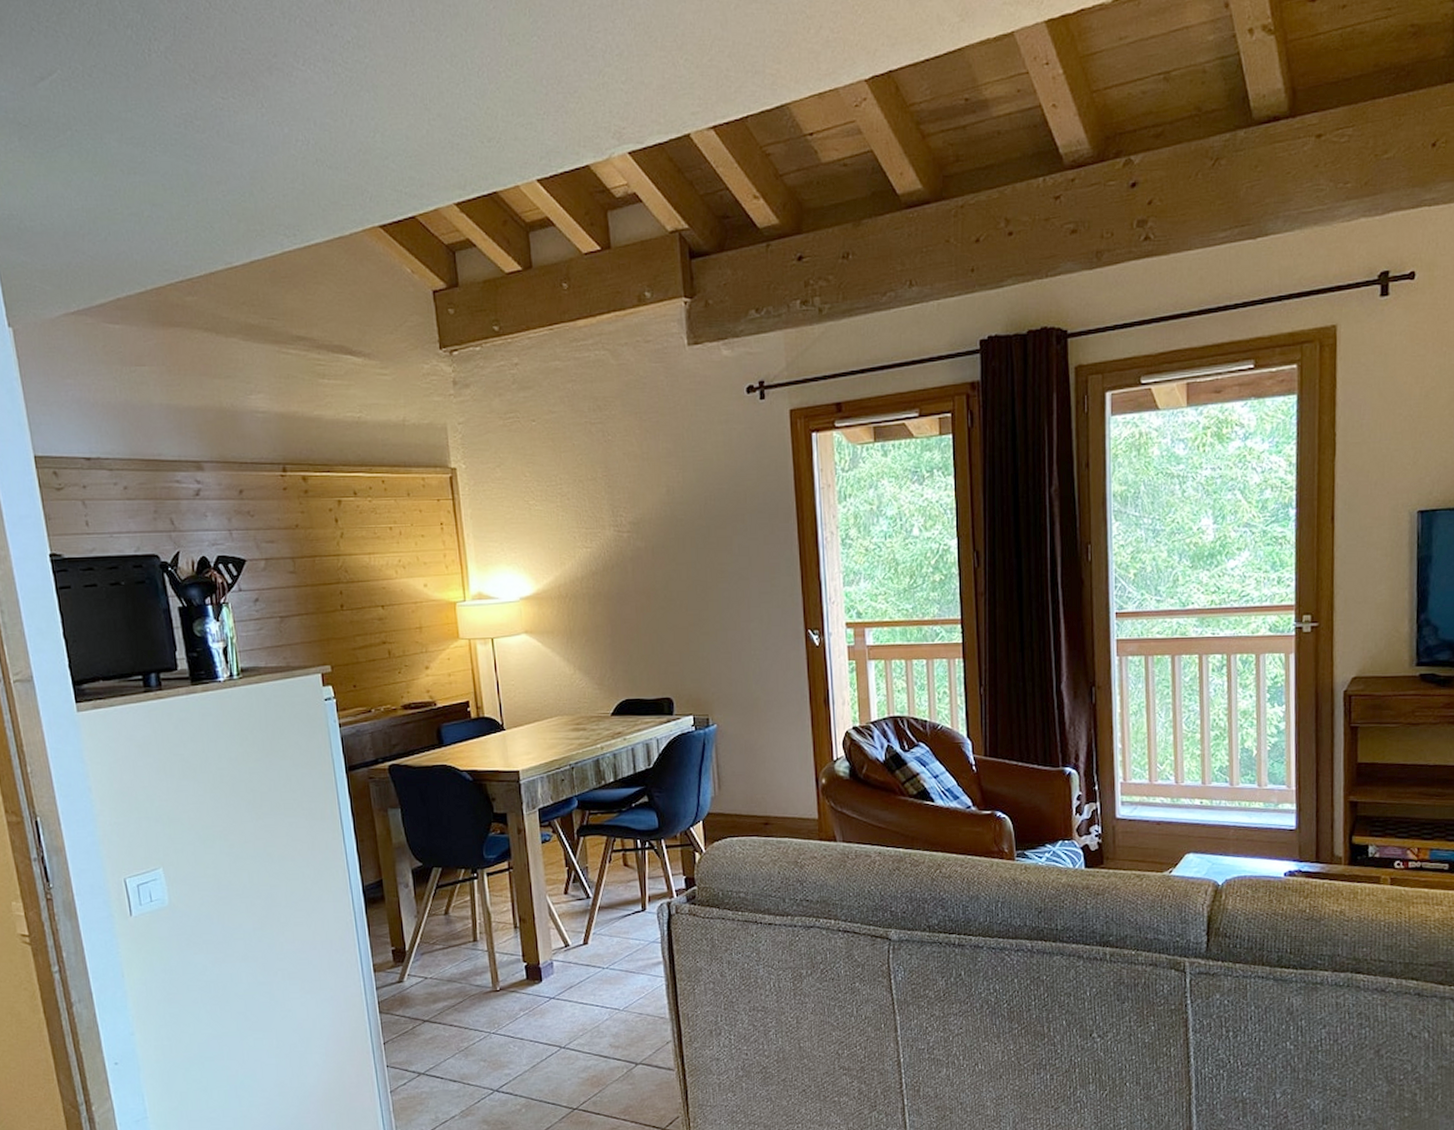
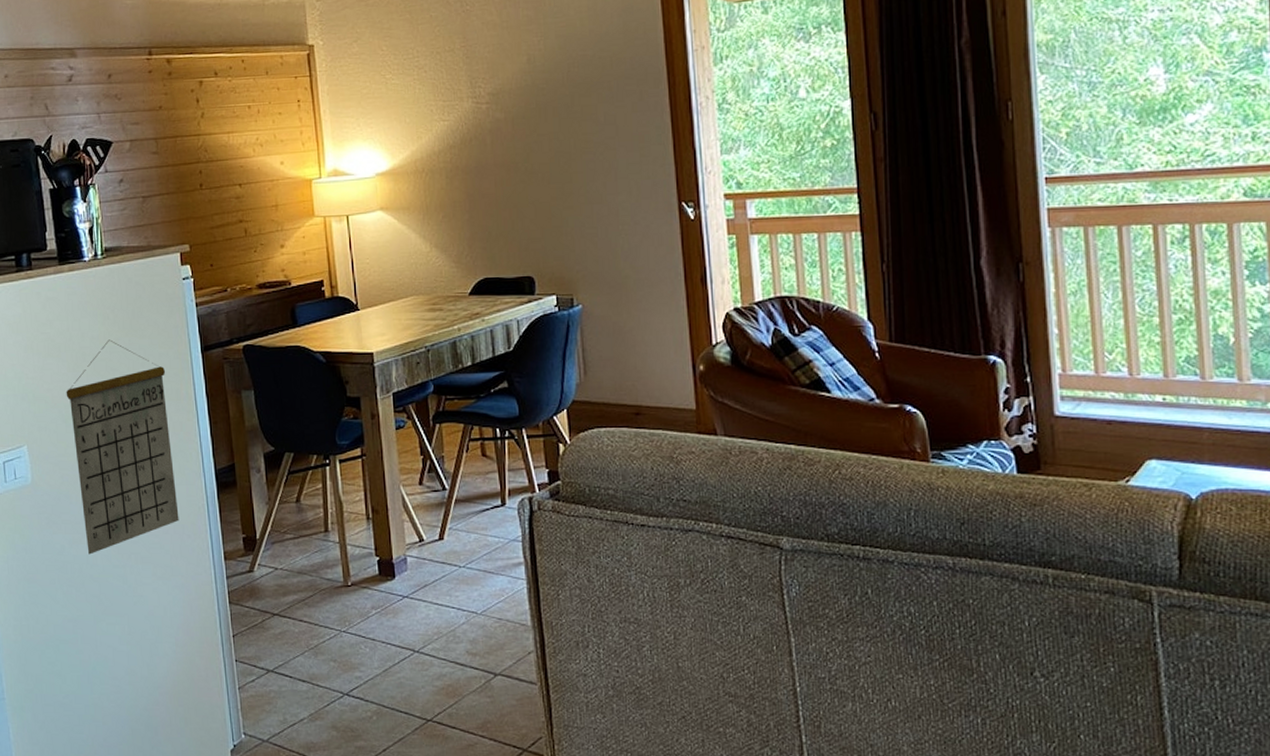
calendar: none [203,760,327,973] -> present [66,339,179,555]

